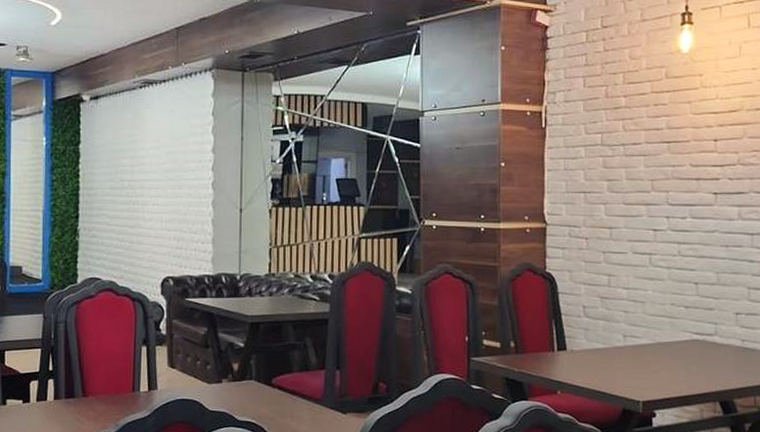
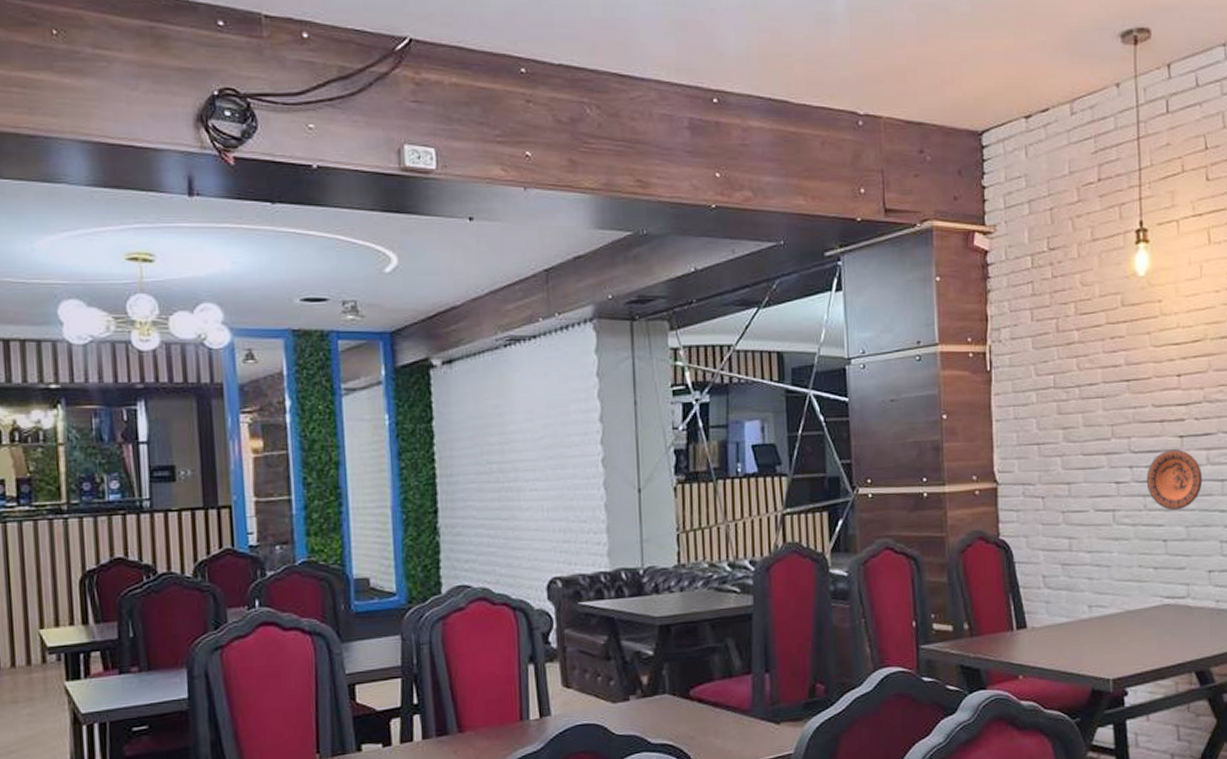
decorative plate: none [681,204,734,258] -> present [1146,449,1203,511]

